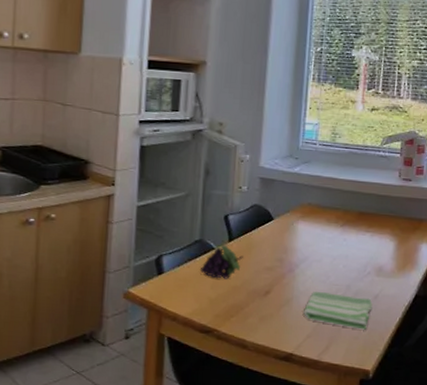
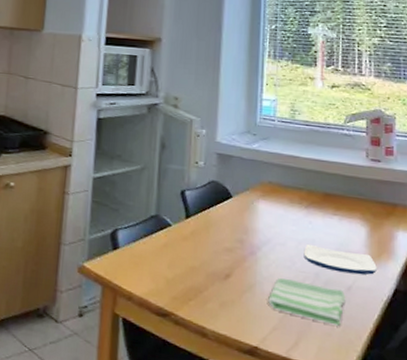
fruit: present [199,243,243,279] -> none [156,219,201,259]
plate: none [337,259,402,285] -> present [303,243,377,275]

